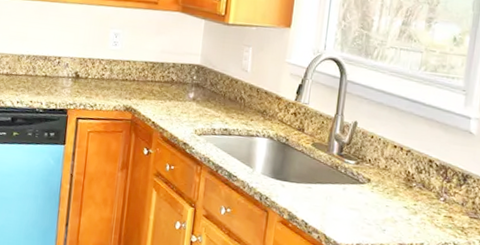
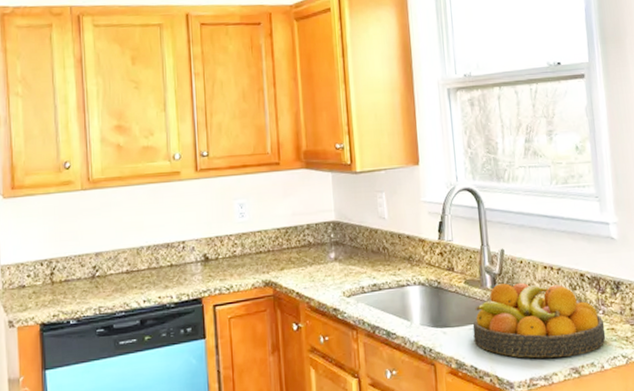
fruit bowl: none [310,152,443,234] -> present [472,282,606,358]

